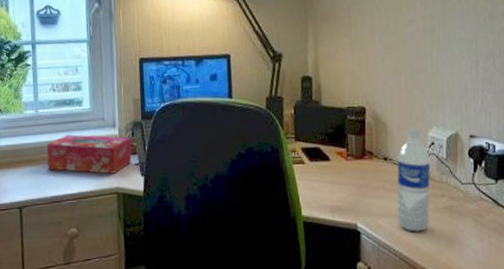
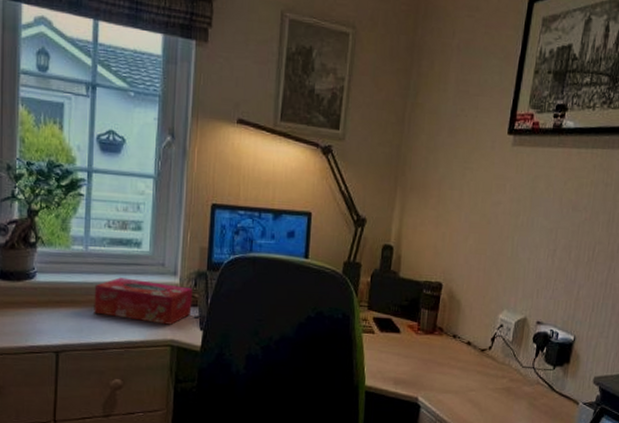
water bottle: present [397,128,431,232] -> none [457,308,497,410]

